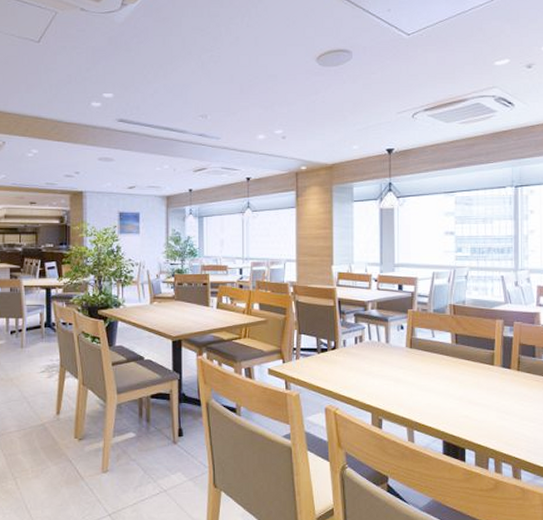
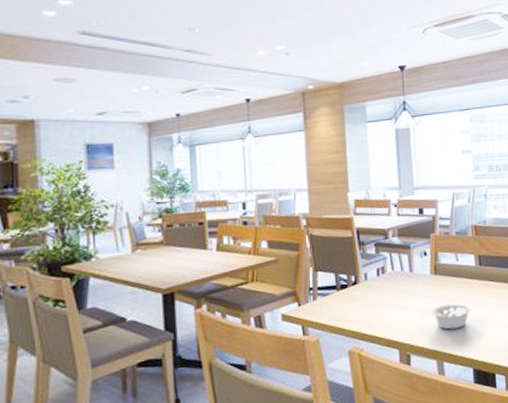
legume: none [405,377,453,401] -> present [432,303,479,330]

